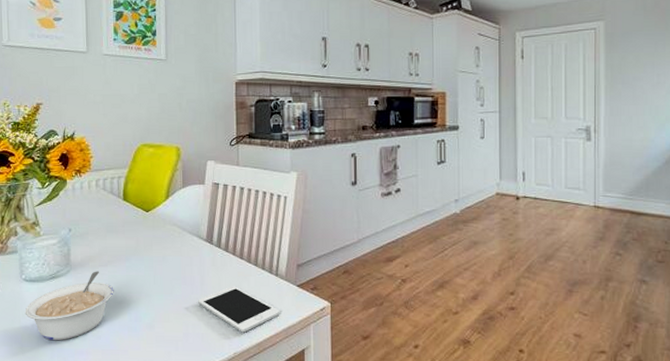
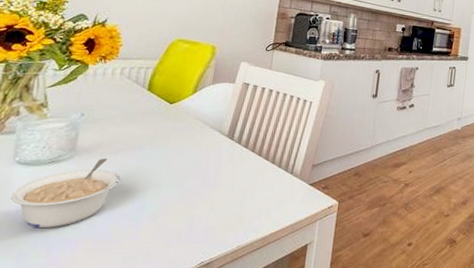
cell phone: present [198,286,280,333] -> none [209,181,290,227]

